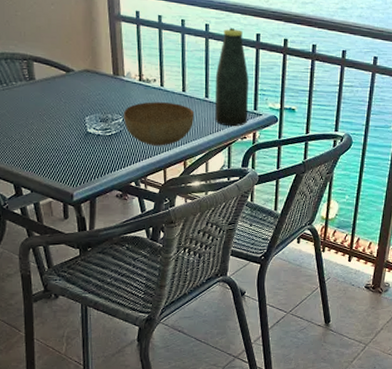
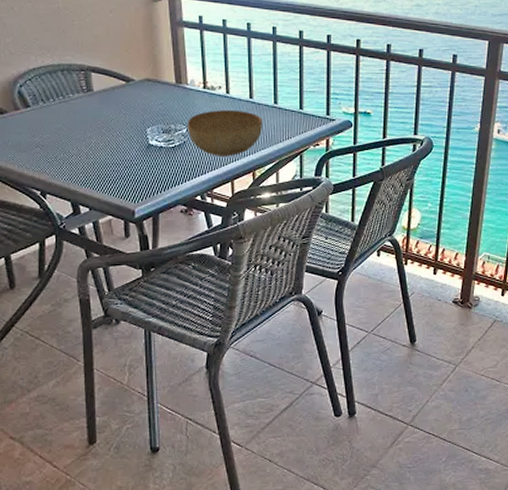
bottle: present [215,29,249,127] -> none [284,31,320,134]

